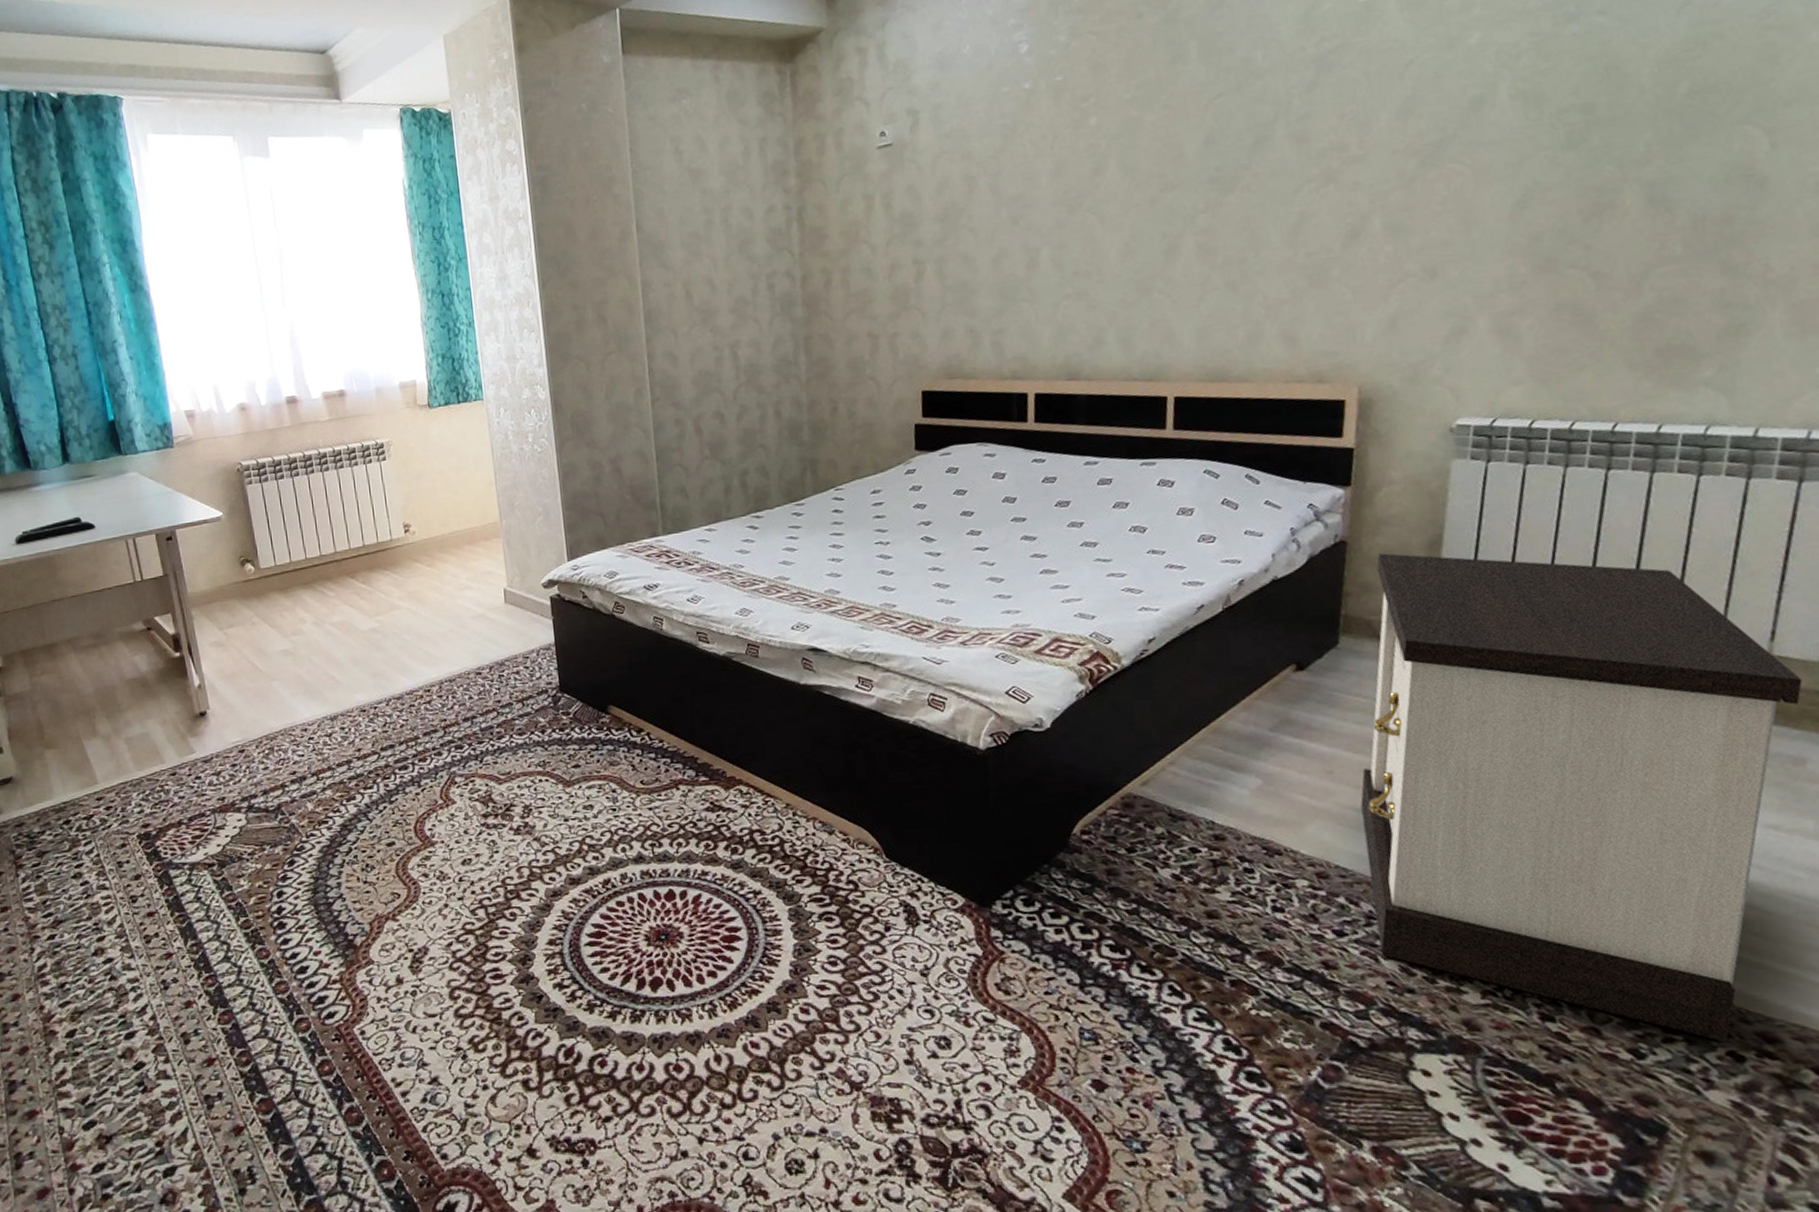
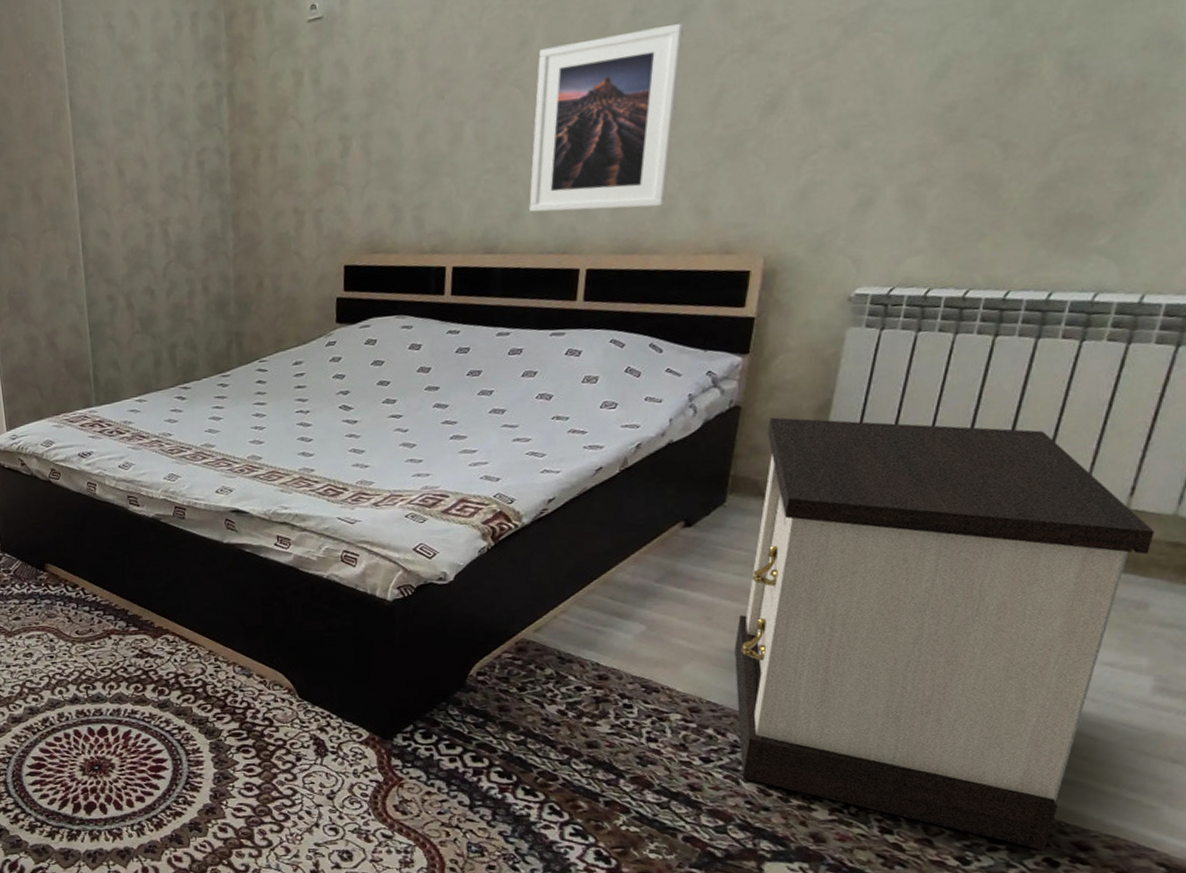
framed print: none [1111,152,1259,339] -> present [529,22,685,213]

